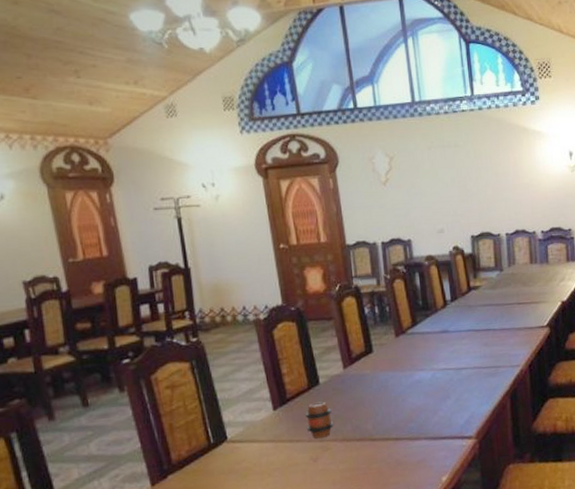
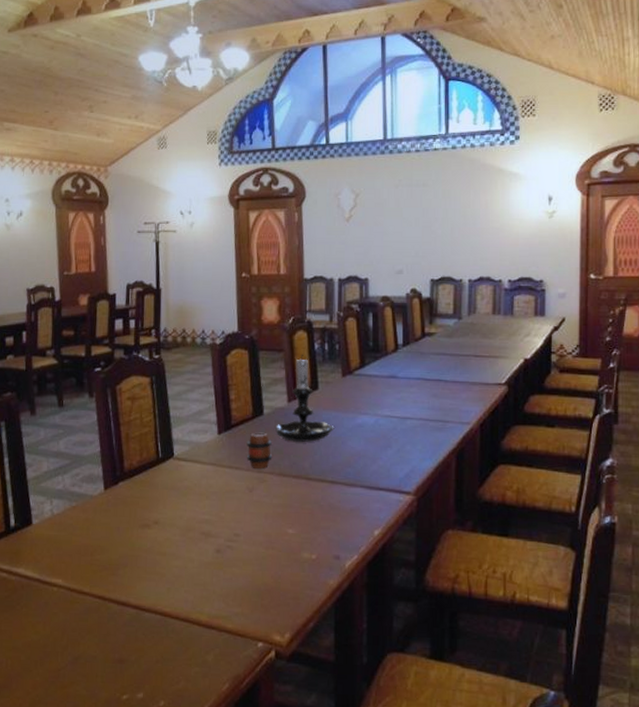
candle holder: none [332,319,395,406] -> present [274,354,336,442]

